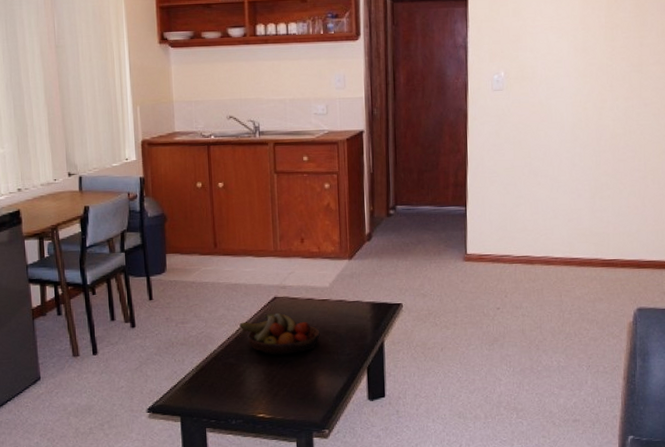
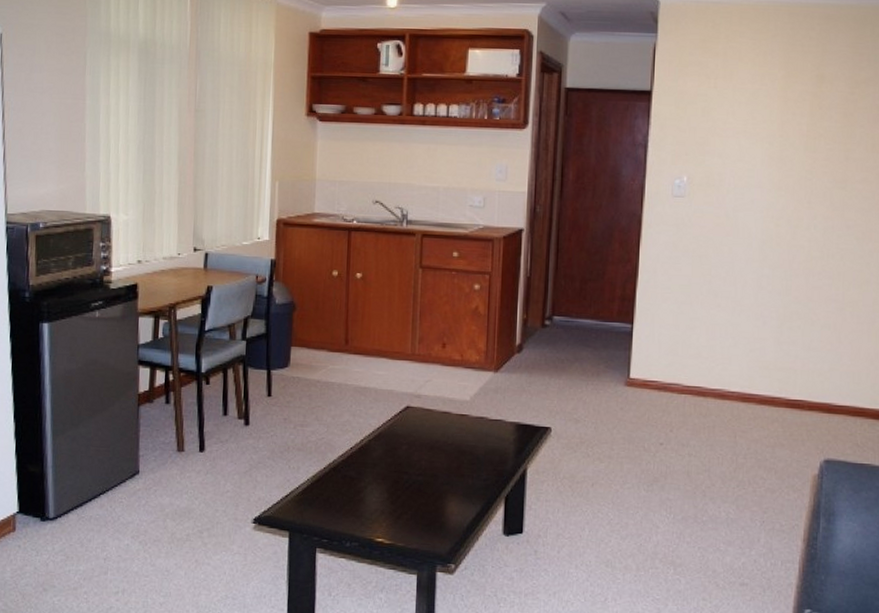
fruit bowl: present [239,312,320,355] -> none [365,424,455,473]

